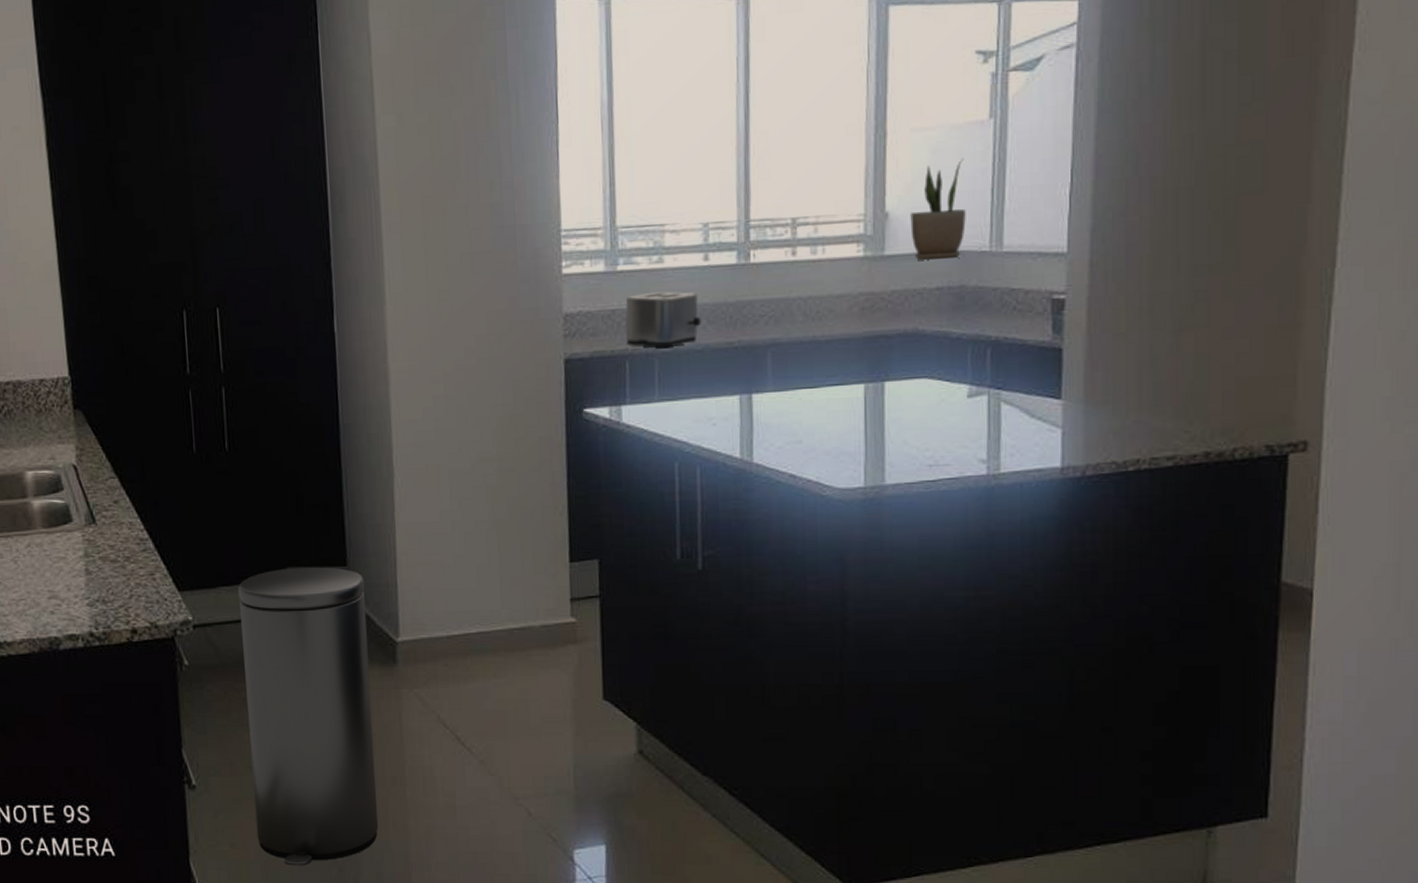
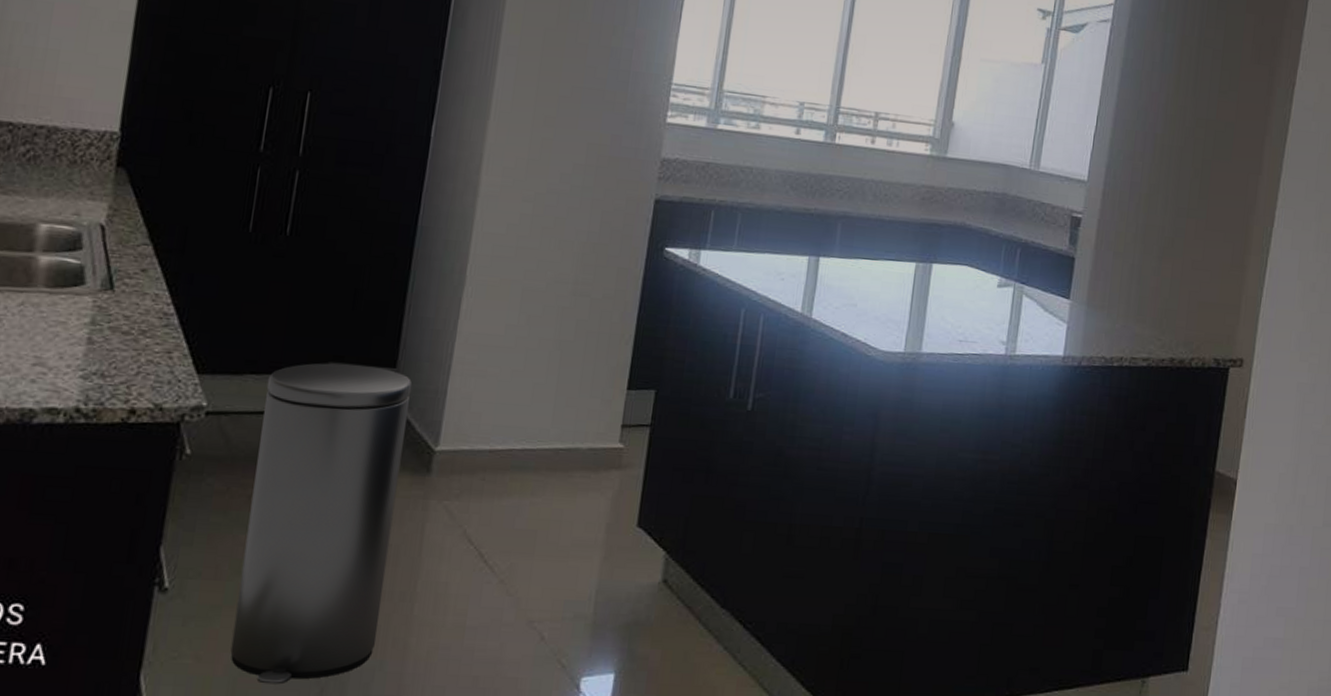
toaster: present [625,291,702,348] -> none [715,152,786,205]
potted plant: present [910,158,966,260] -> none [970,90,1018,171]

